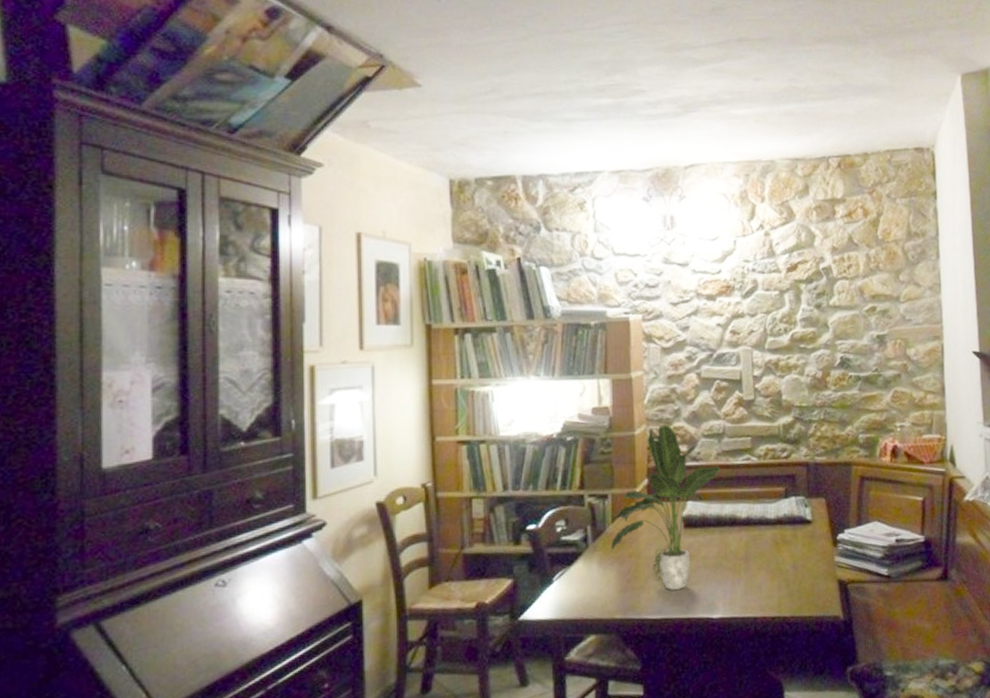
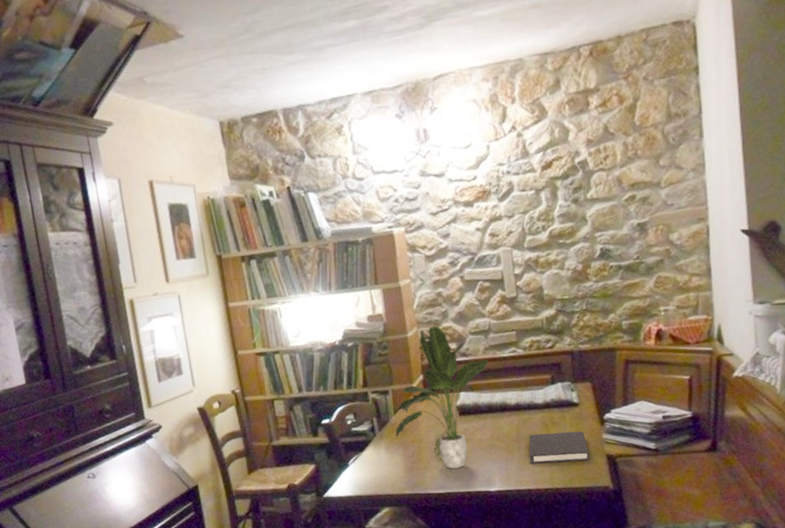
diary: none [757,552,821,588] -> present [528,431,590,464]

